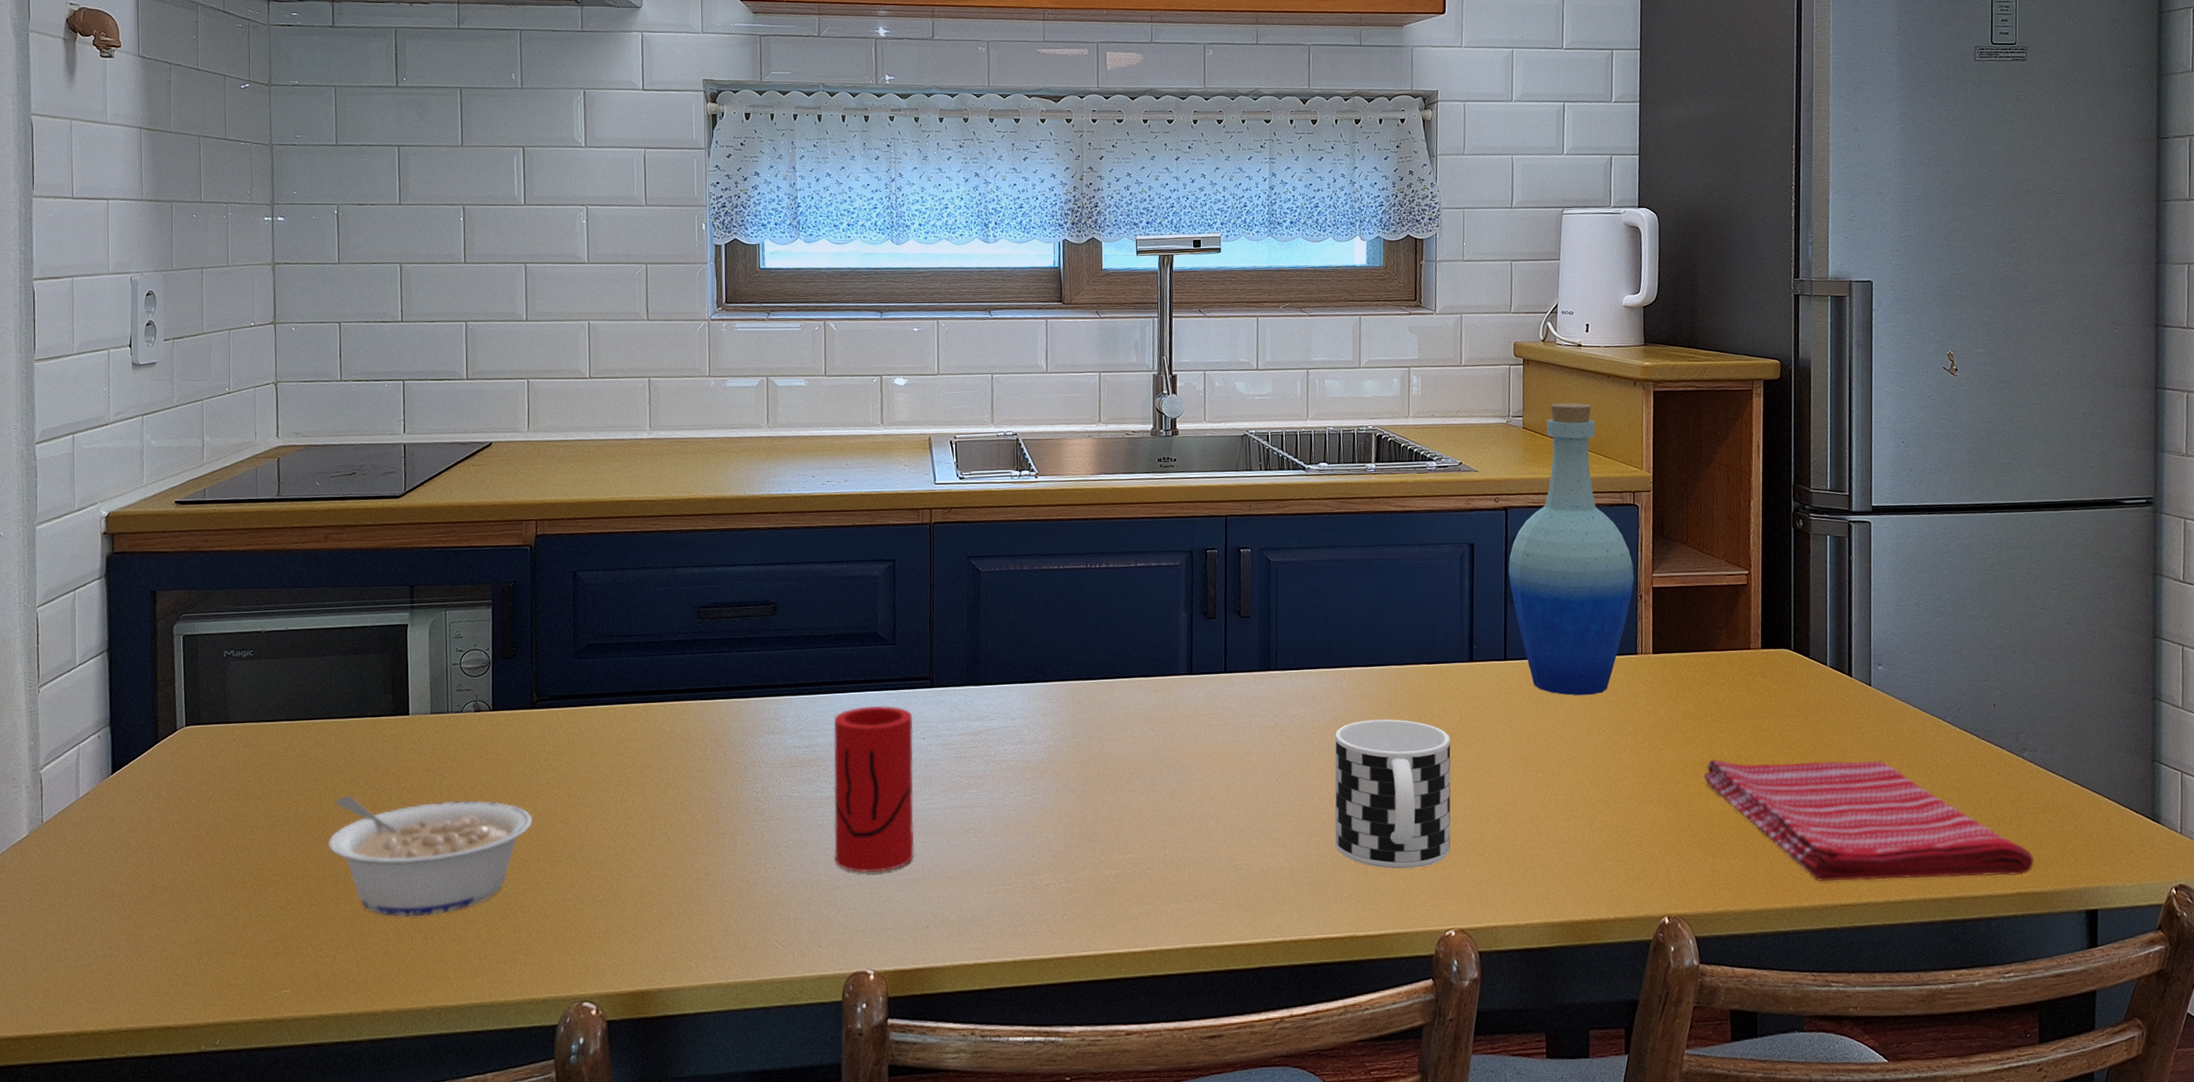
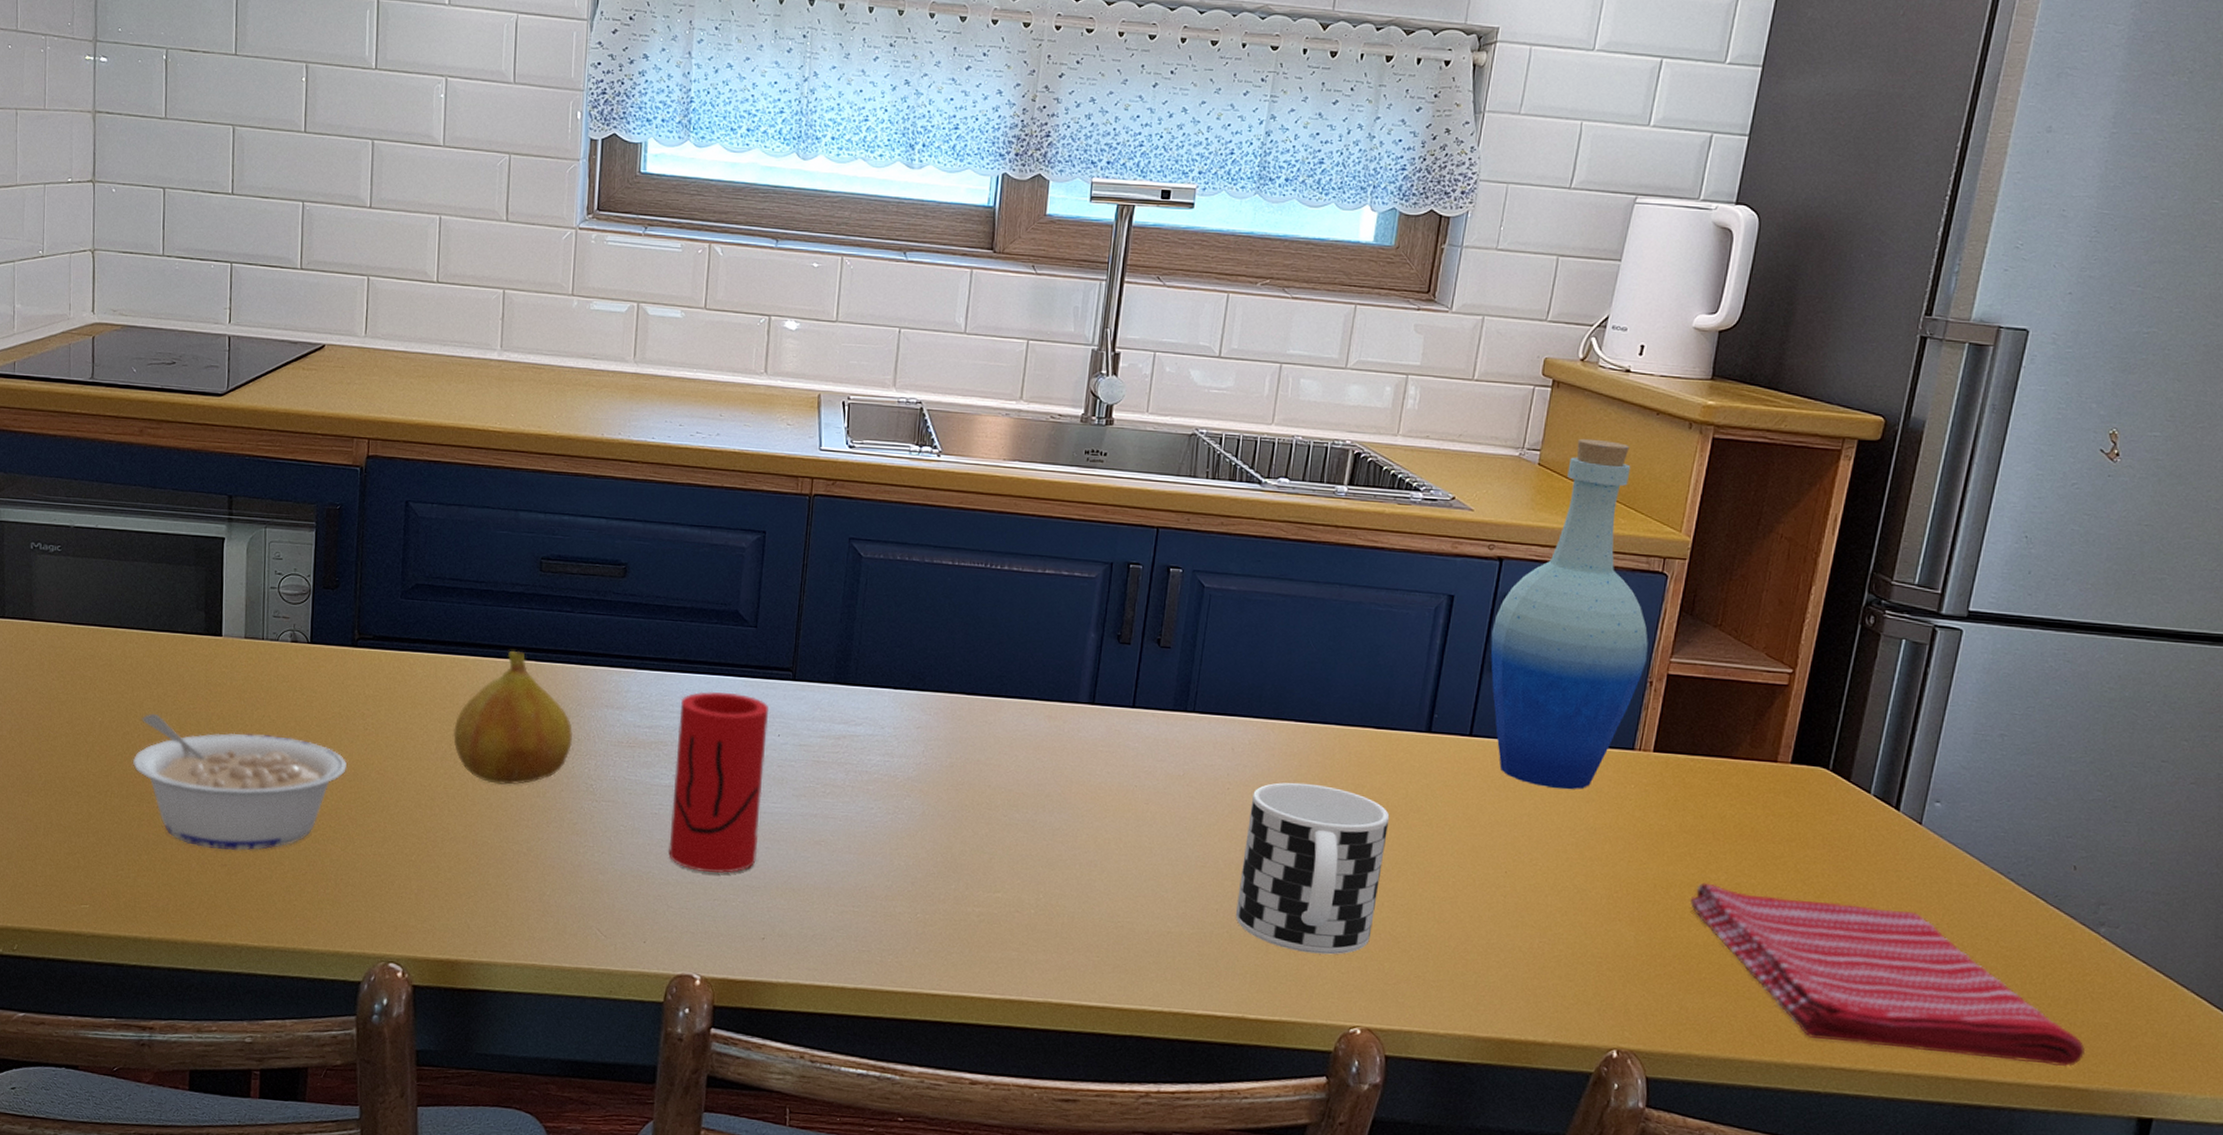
fruit: none [629,693,740,818] -> present [452,650,573,785]

